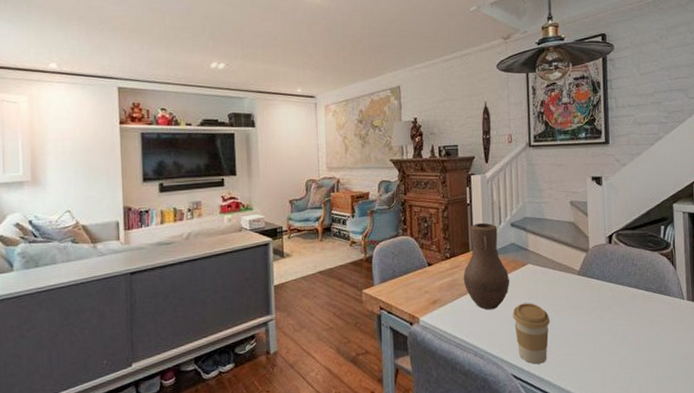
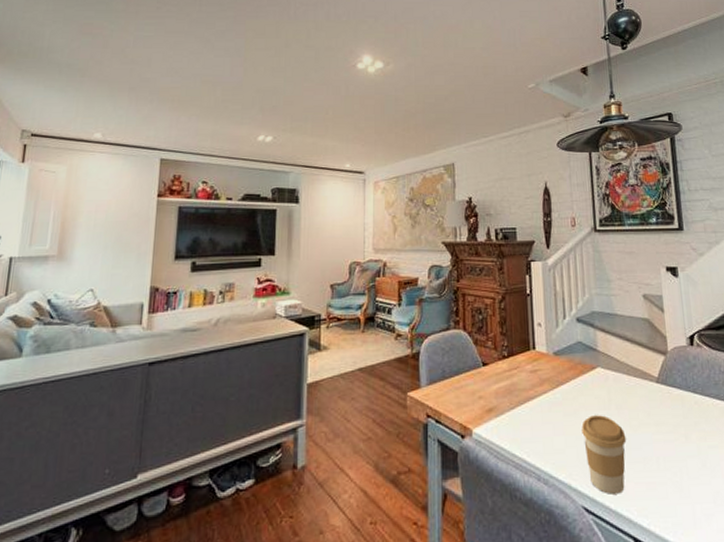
vase: present [463,222,510,310] -> none [523,316,578,423]

